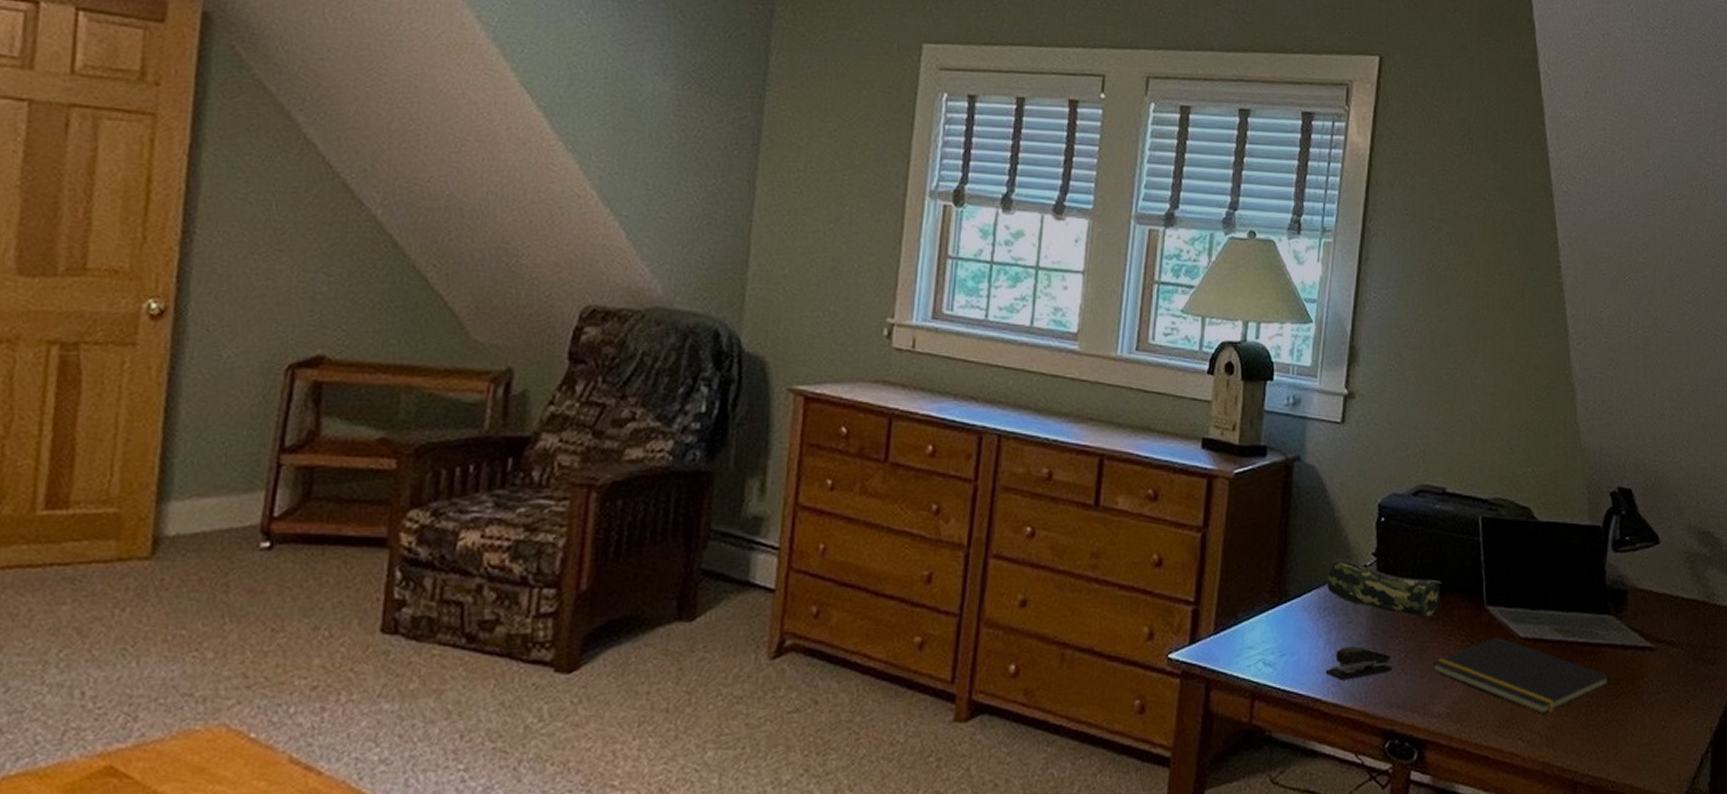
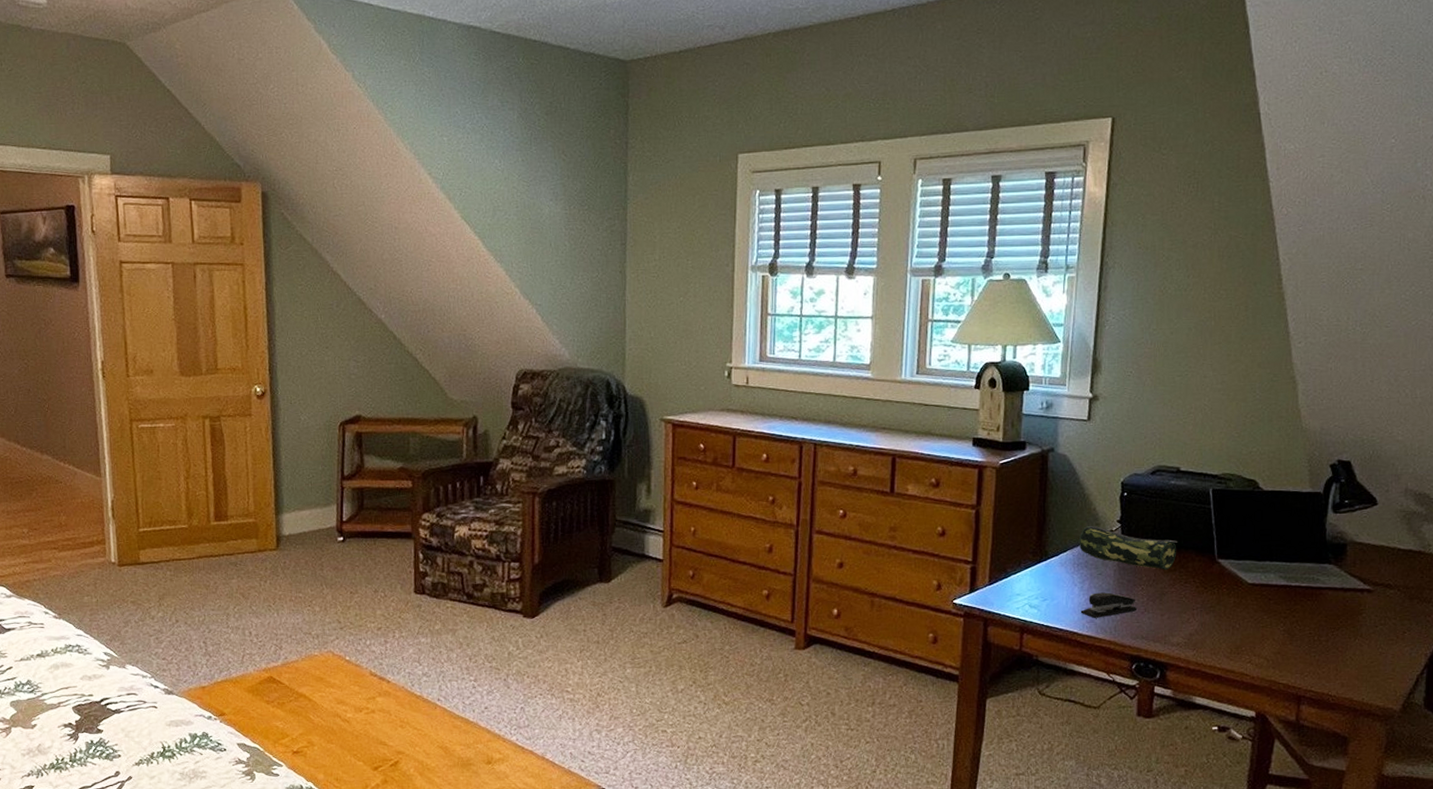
notepad: present [1432,636,1611,715] -> none [1171,583,1331,644]

